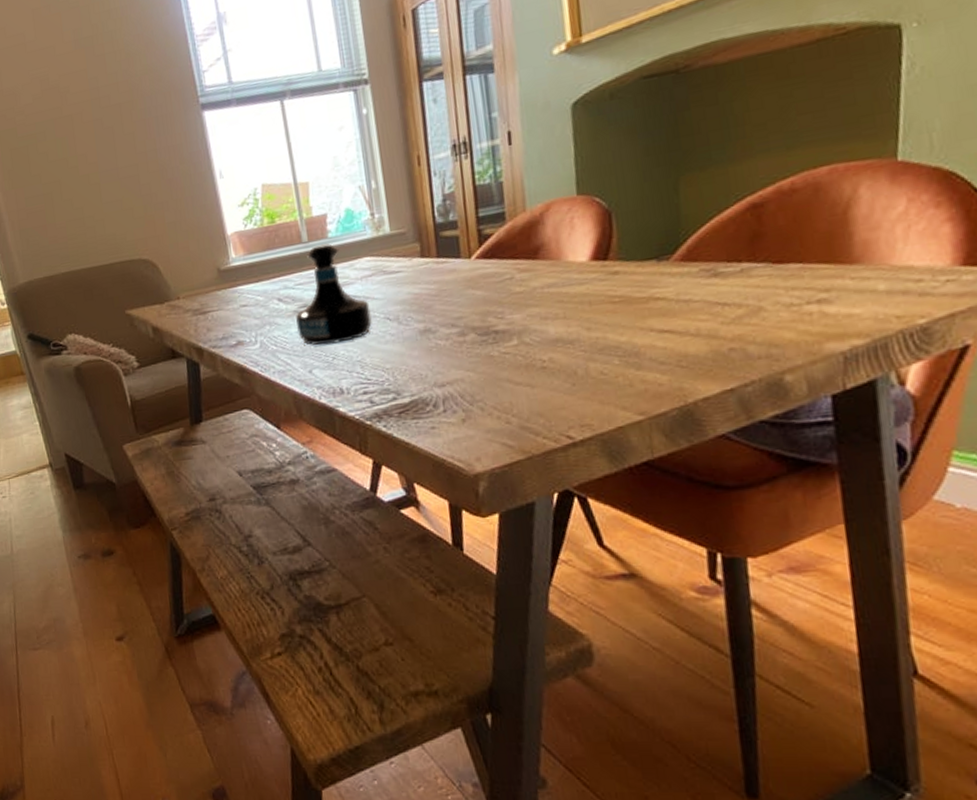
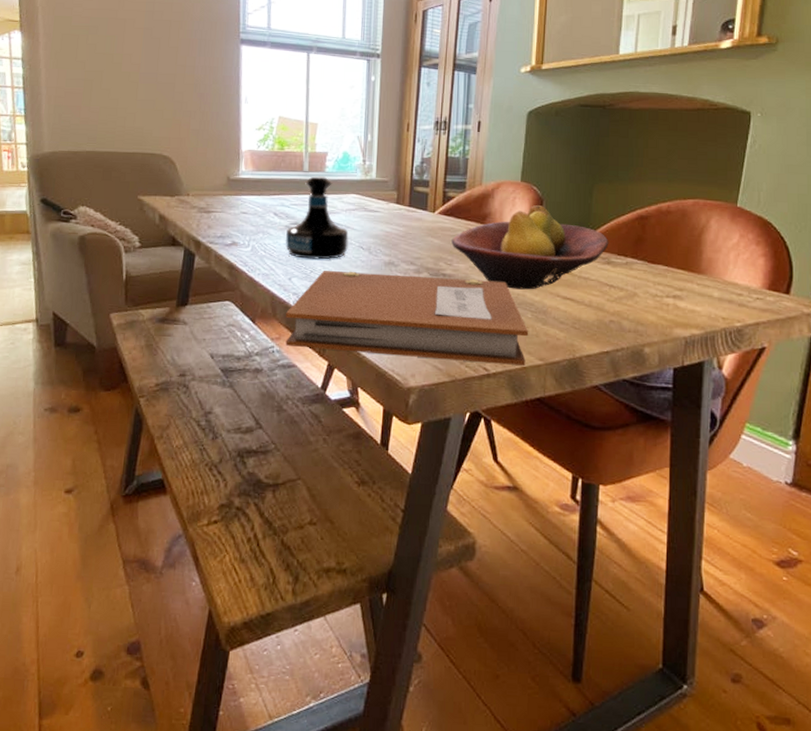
notebook: none [313,326,622,449] -> present [285,271,529,366]
fruit bowl: none [498,220,713,333] -> present [451,205,609,290]

